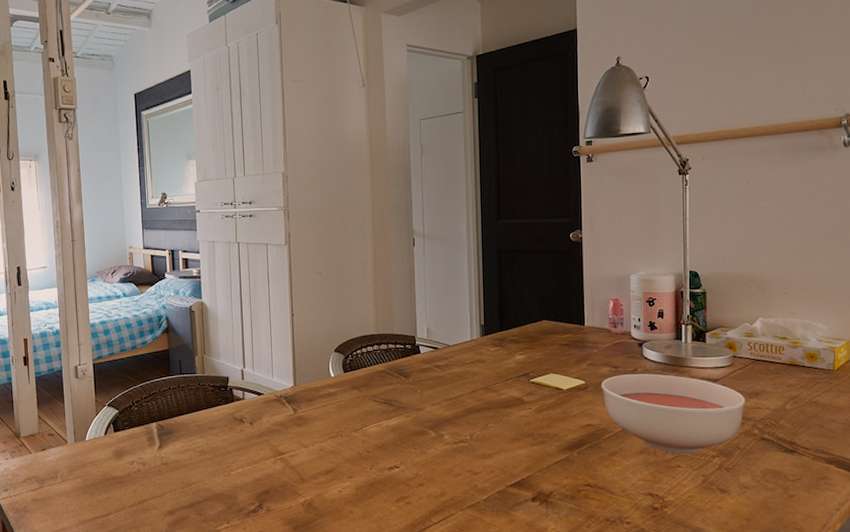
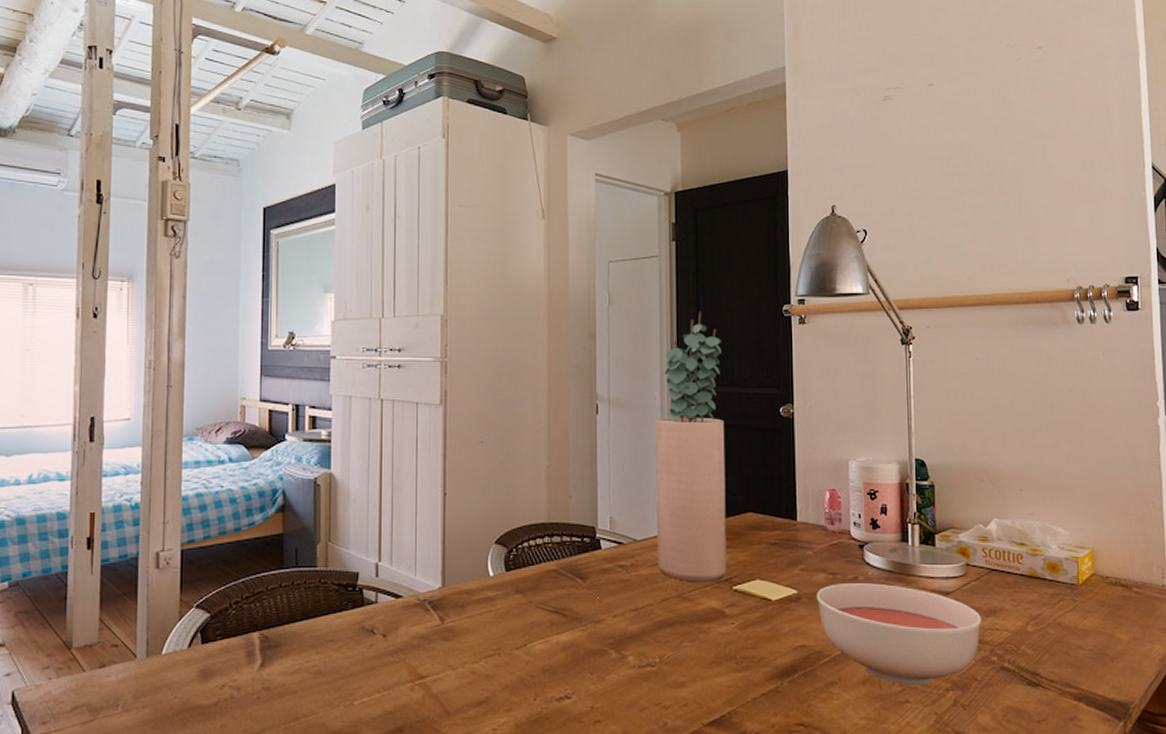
vase: none [463,157,525,377] -> present [655,312,727,582]

